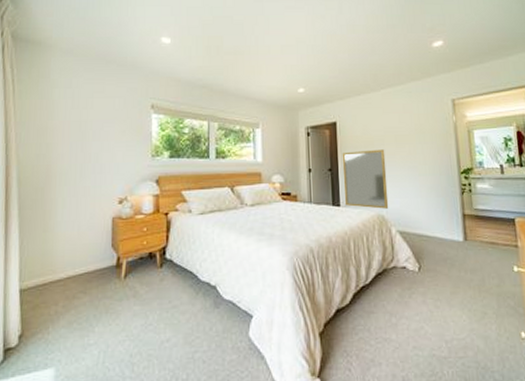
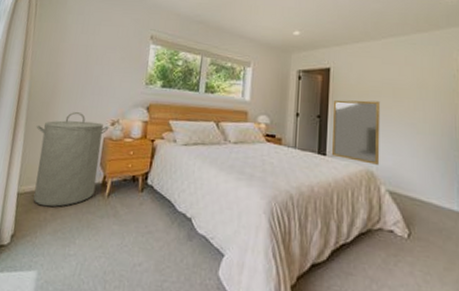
laundry hamper: none [32,194,117,299] -> present [33,112,109,207]

